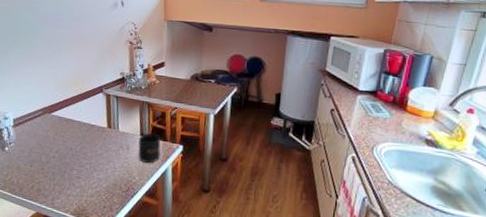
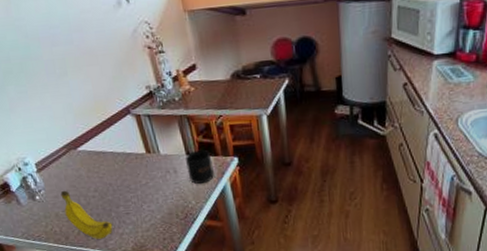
fruit: none [25,146,63,196] -> present [60,190,113,239]

